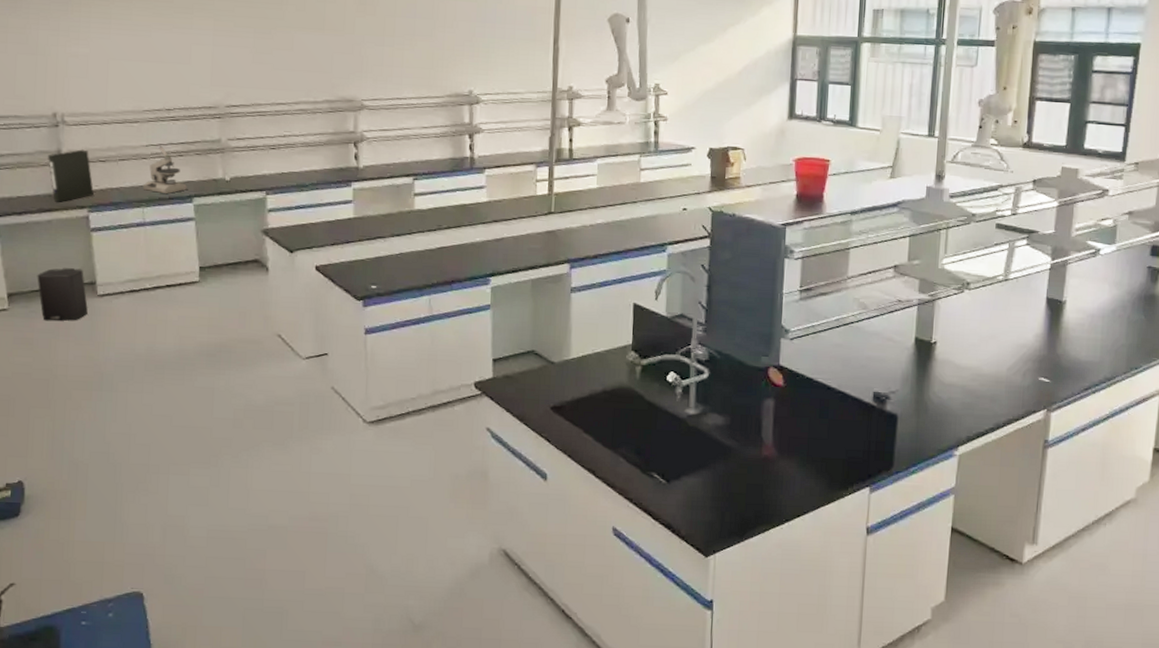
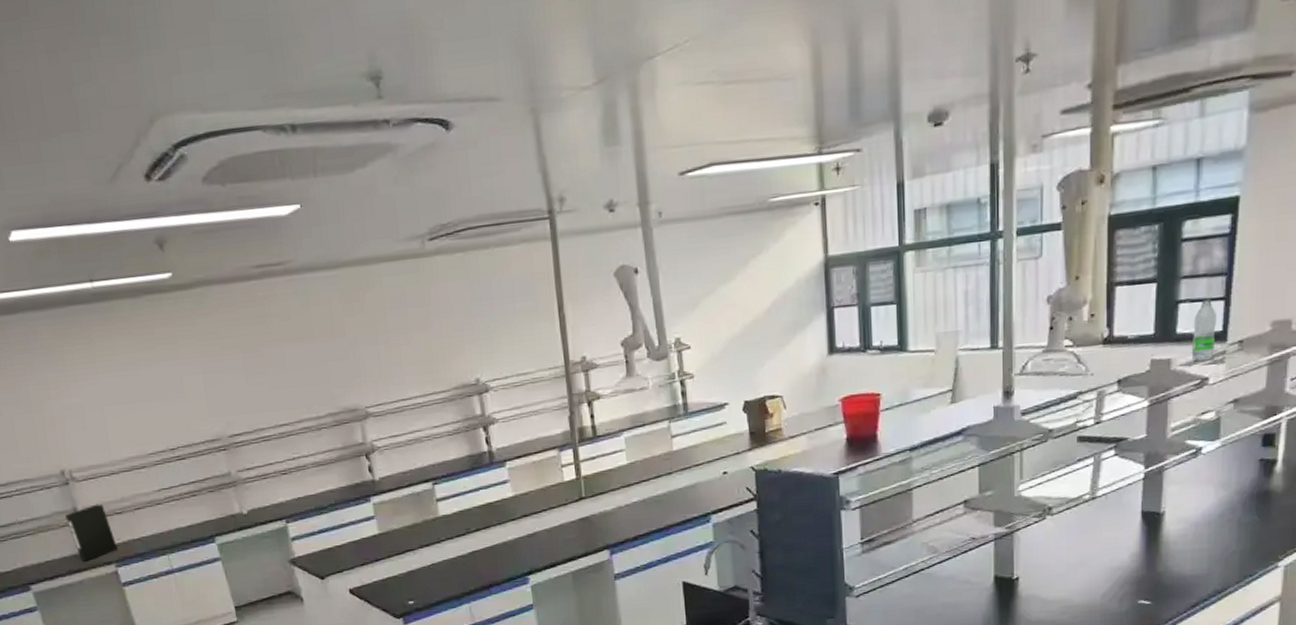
microscope: present [142,146,187,194] -> none [163,489,207,538]
bottle: none [1095,123,1118,175] -> present [1191,298,1216,362]

